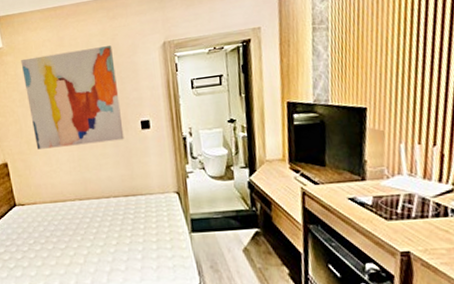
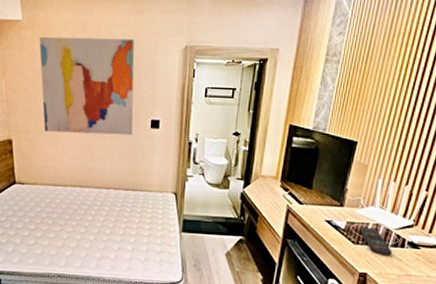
remote control: none [390,199,435,229] -> present [360,227,392,256]

